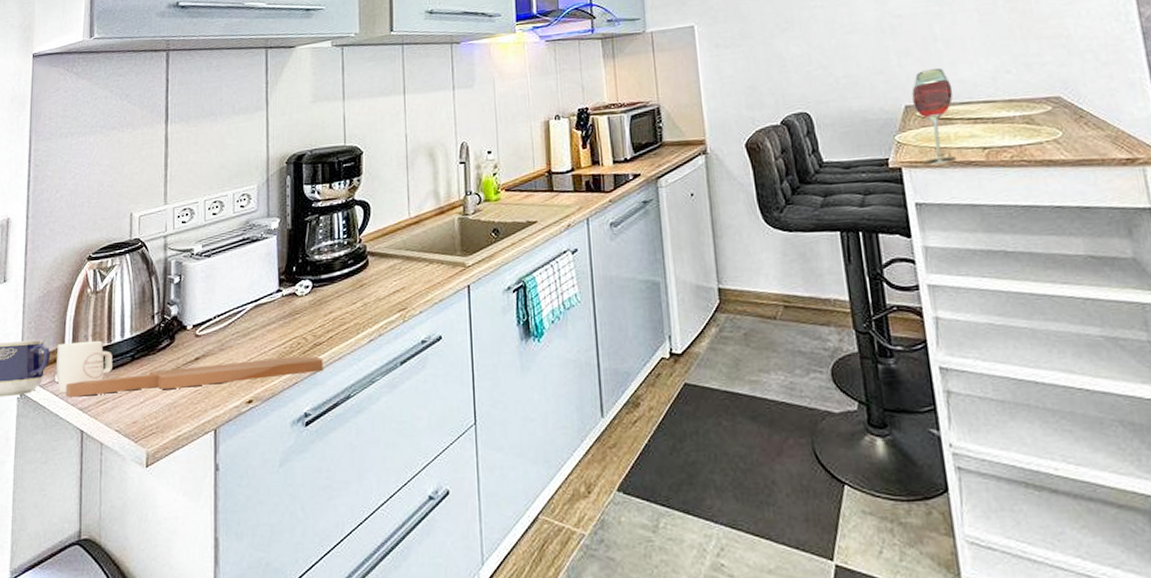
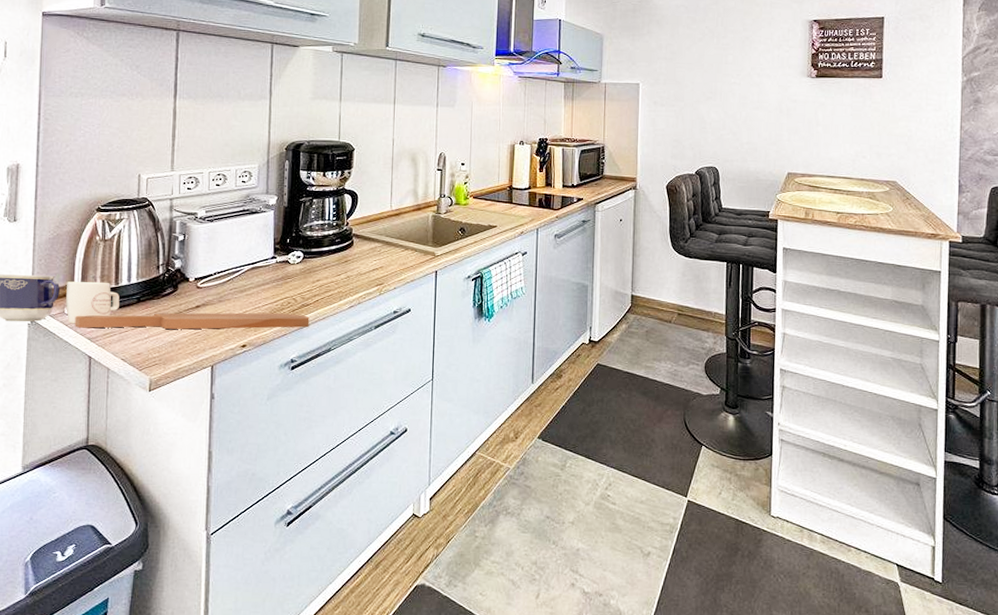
wineglass: present [911,68,958,166] -> none [793,146,824,221]

